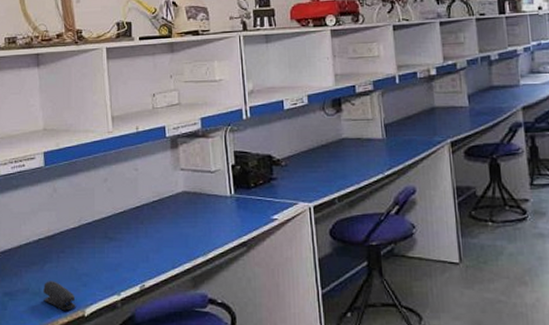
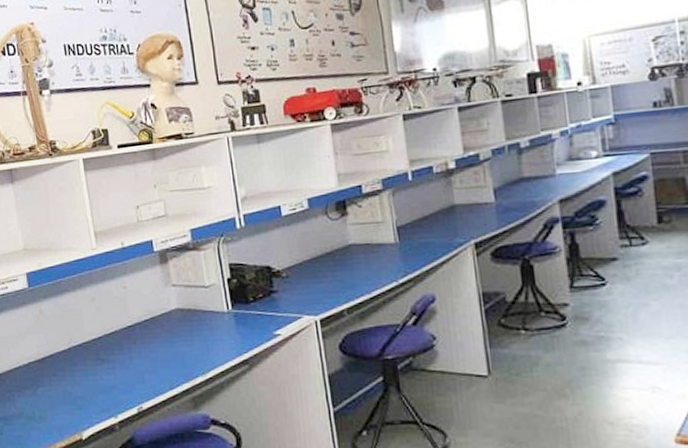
stapler: present [43,281,76,311] -> none [38,405,73,435]

